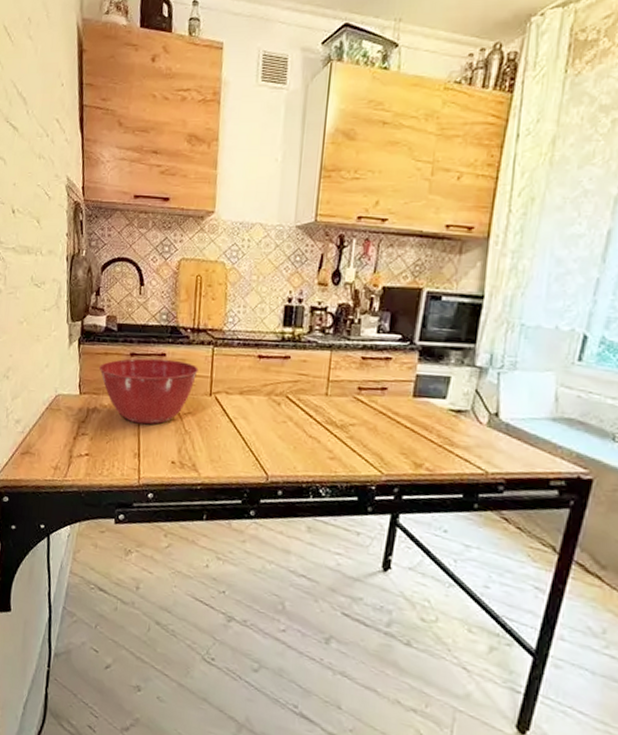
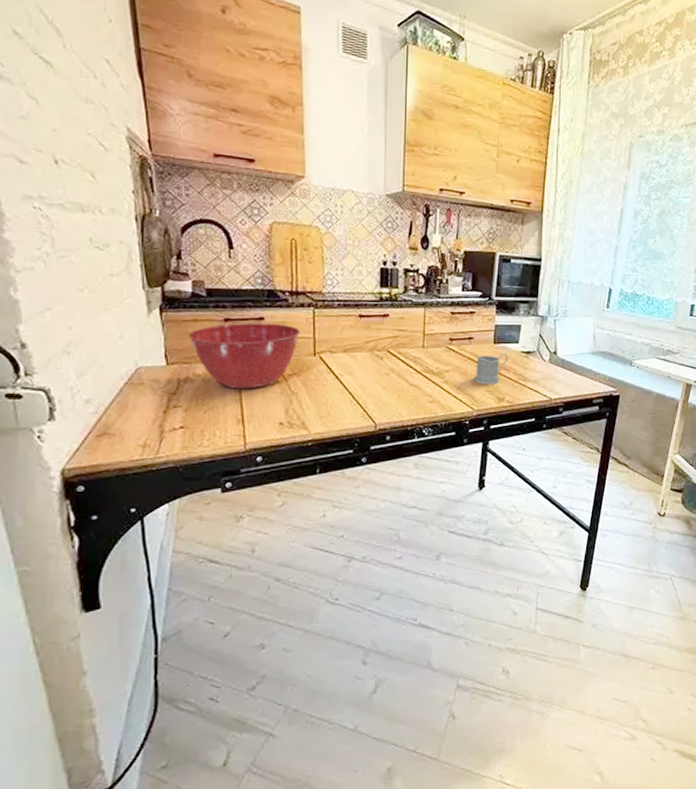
mug: none [384,409,431,447] -> present [473,352,508,384]

